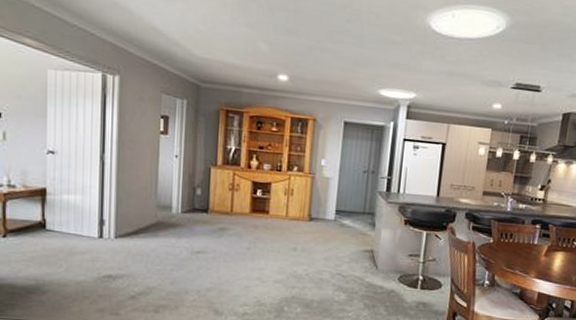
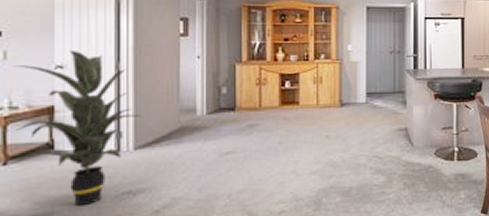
indoor plant: none [10,136,122,283] -> present [12,49,142,207]

